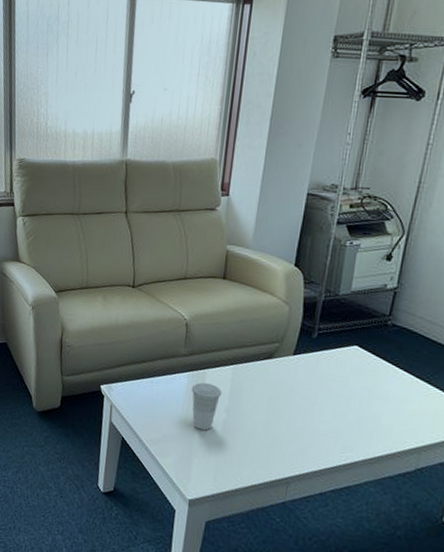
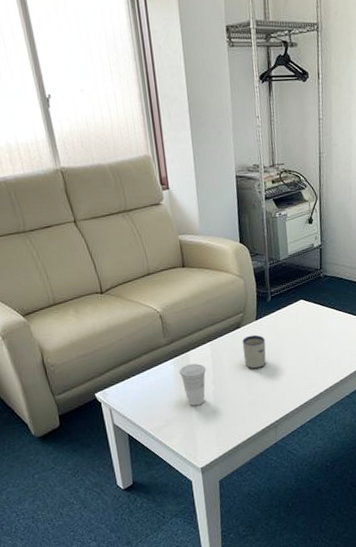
mug: none [267,370,299,411] -> present [242,334,266,370]

